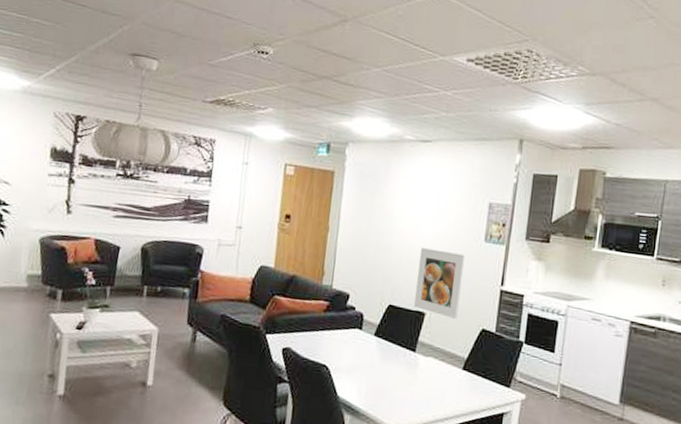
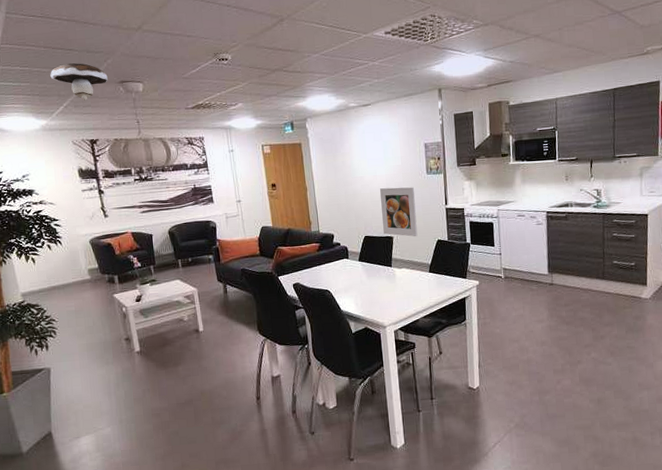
mushroom: none [50,20,119,68] -> present [50,63,108,101]

